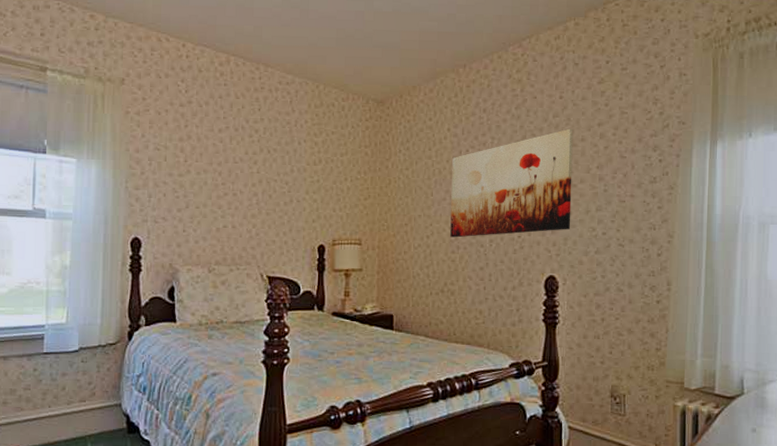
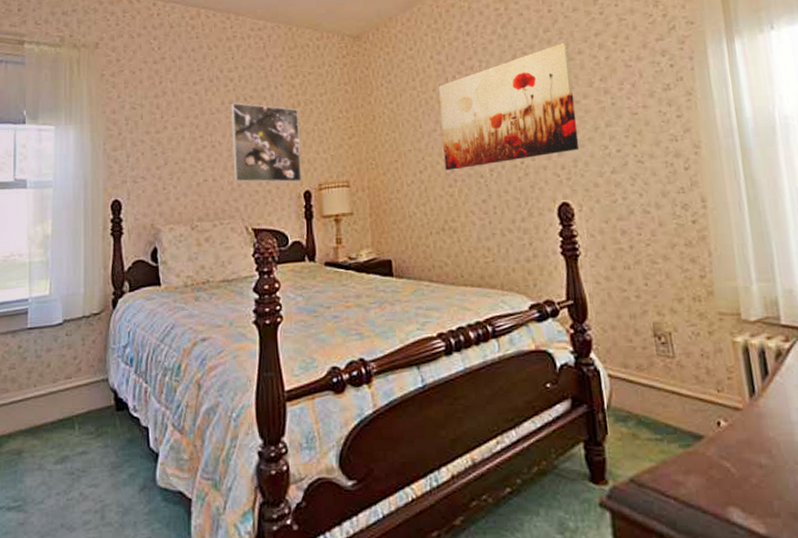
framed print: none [252,154,319,236] -> present [231,103,302,183]

